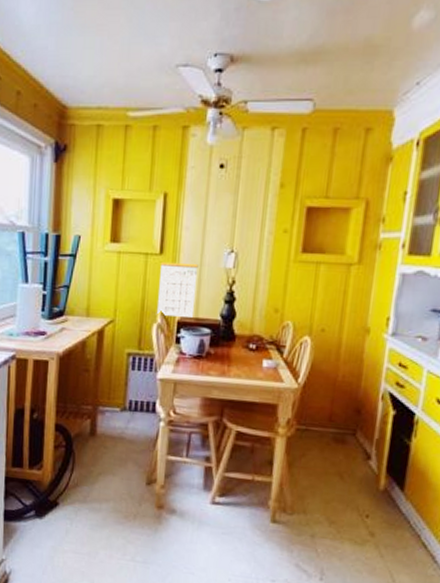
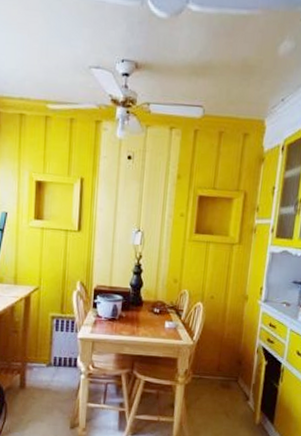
calendar: present [157,261,199,318] -> none [77,237,111,286]

